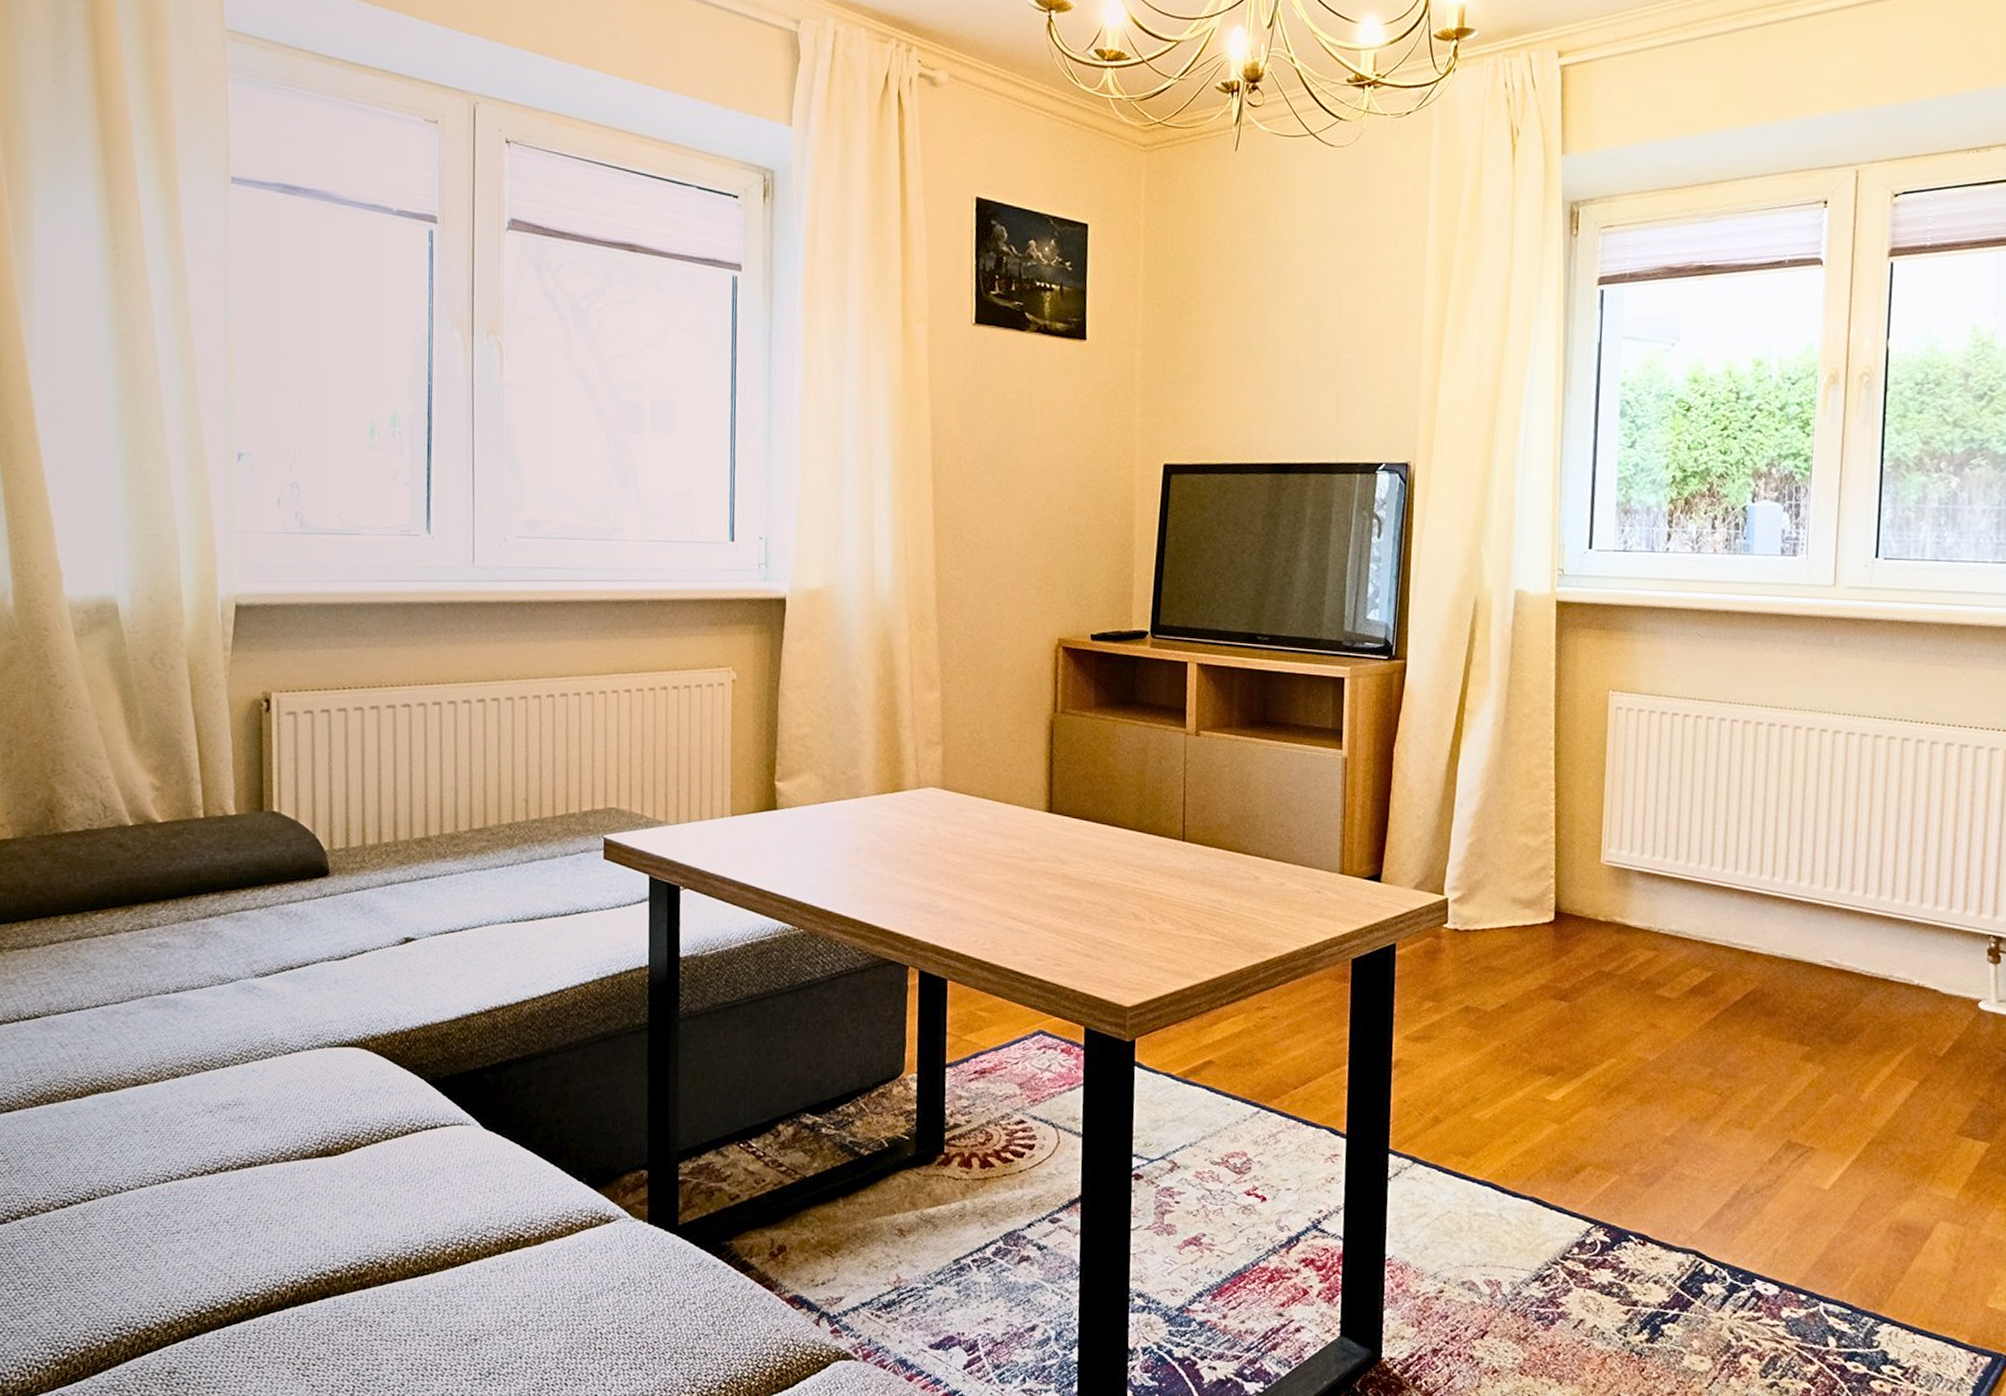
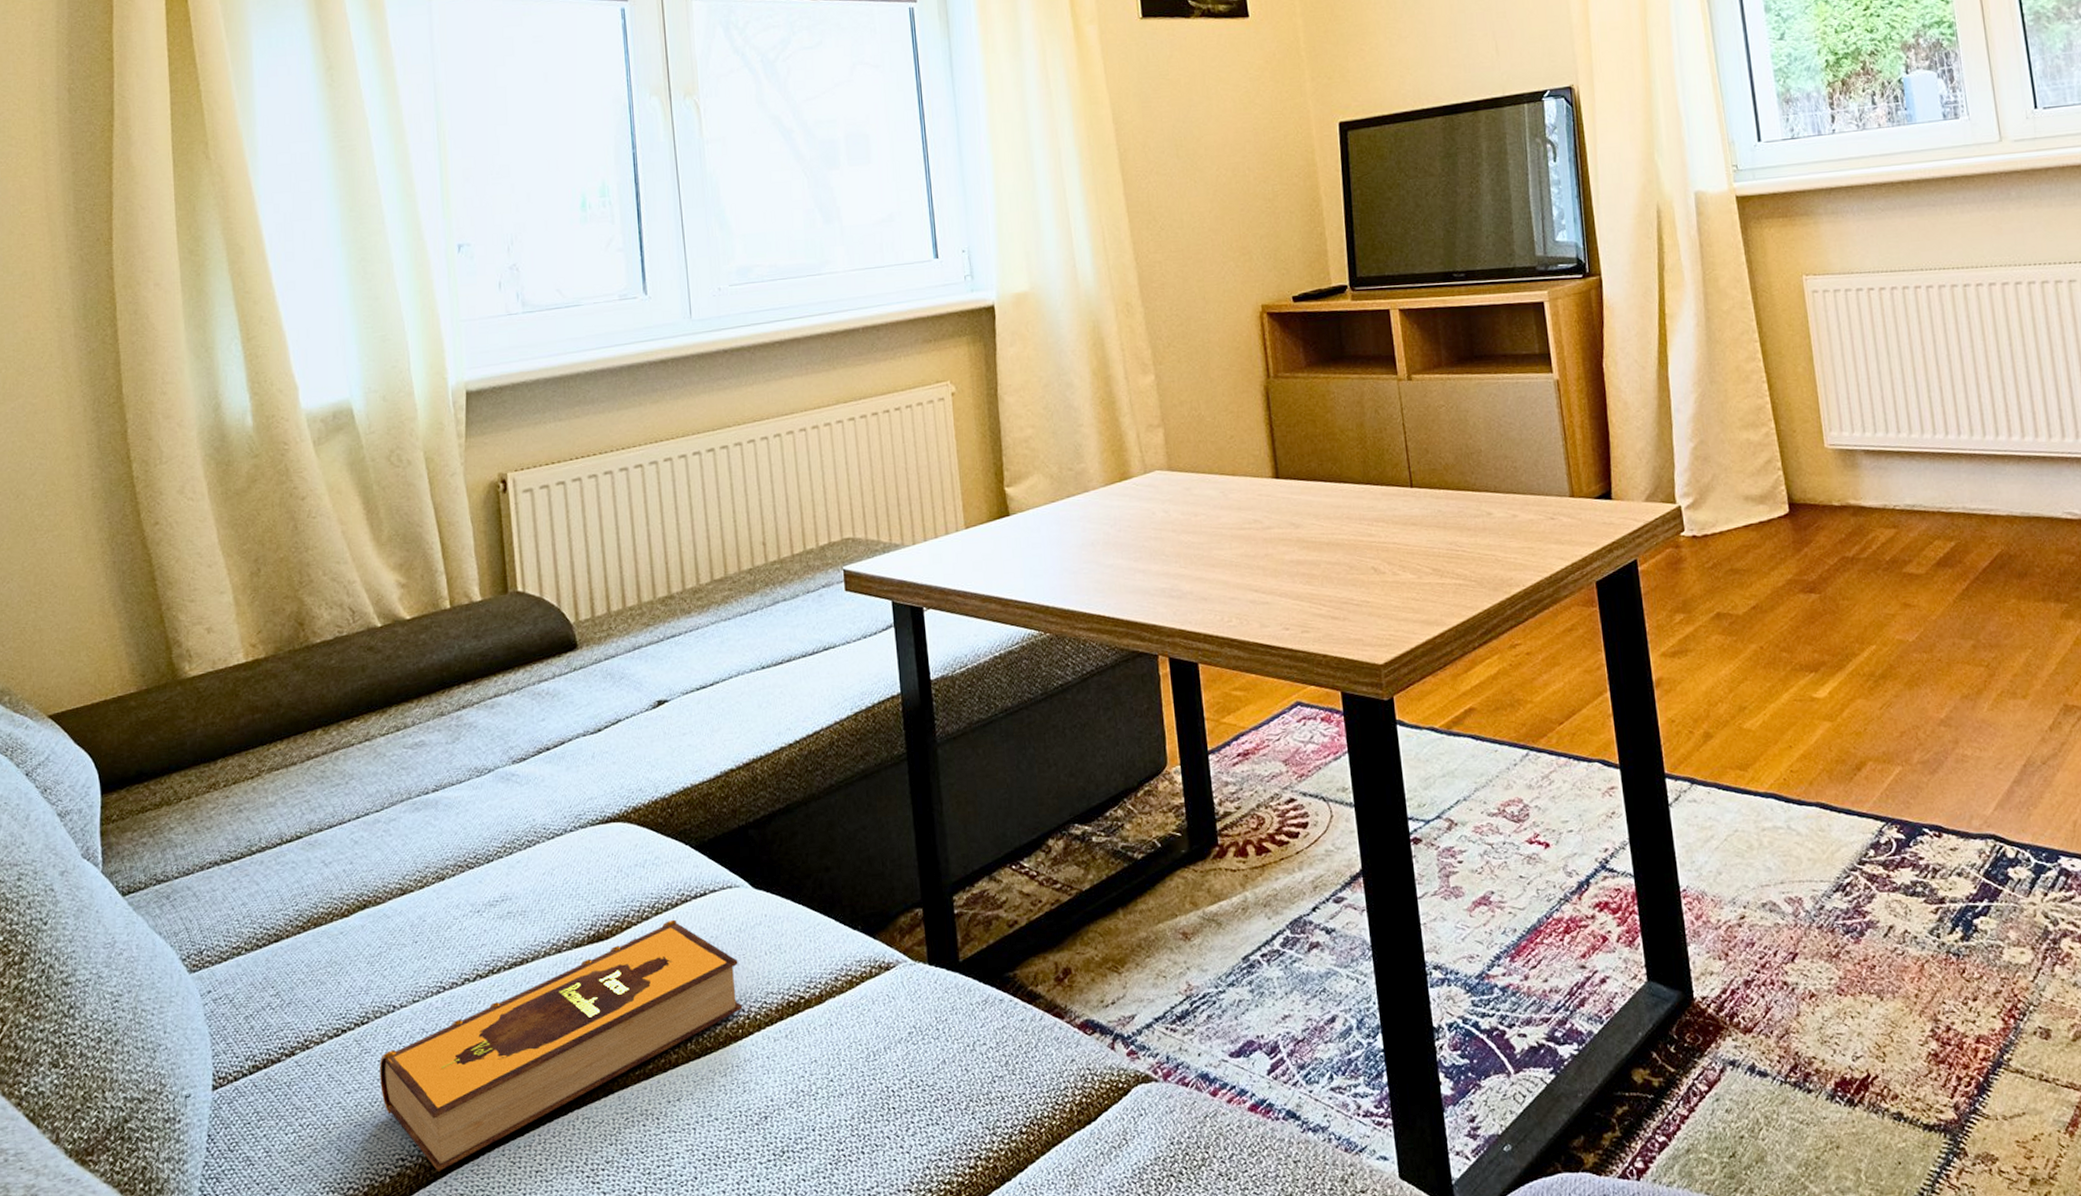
hardback book: none [103,1146,463,1344] -> present [379,919,743,1171]

